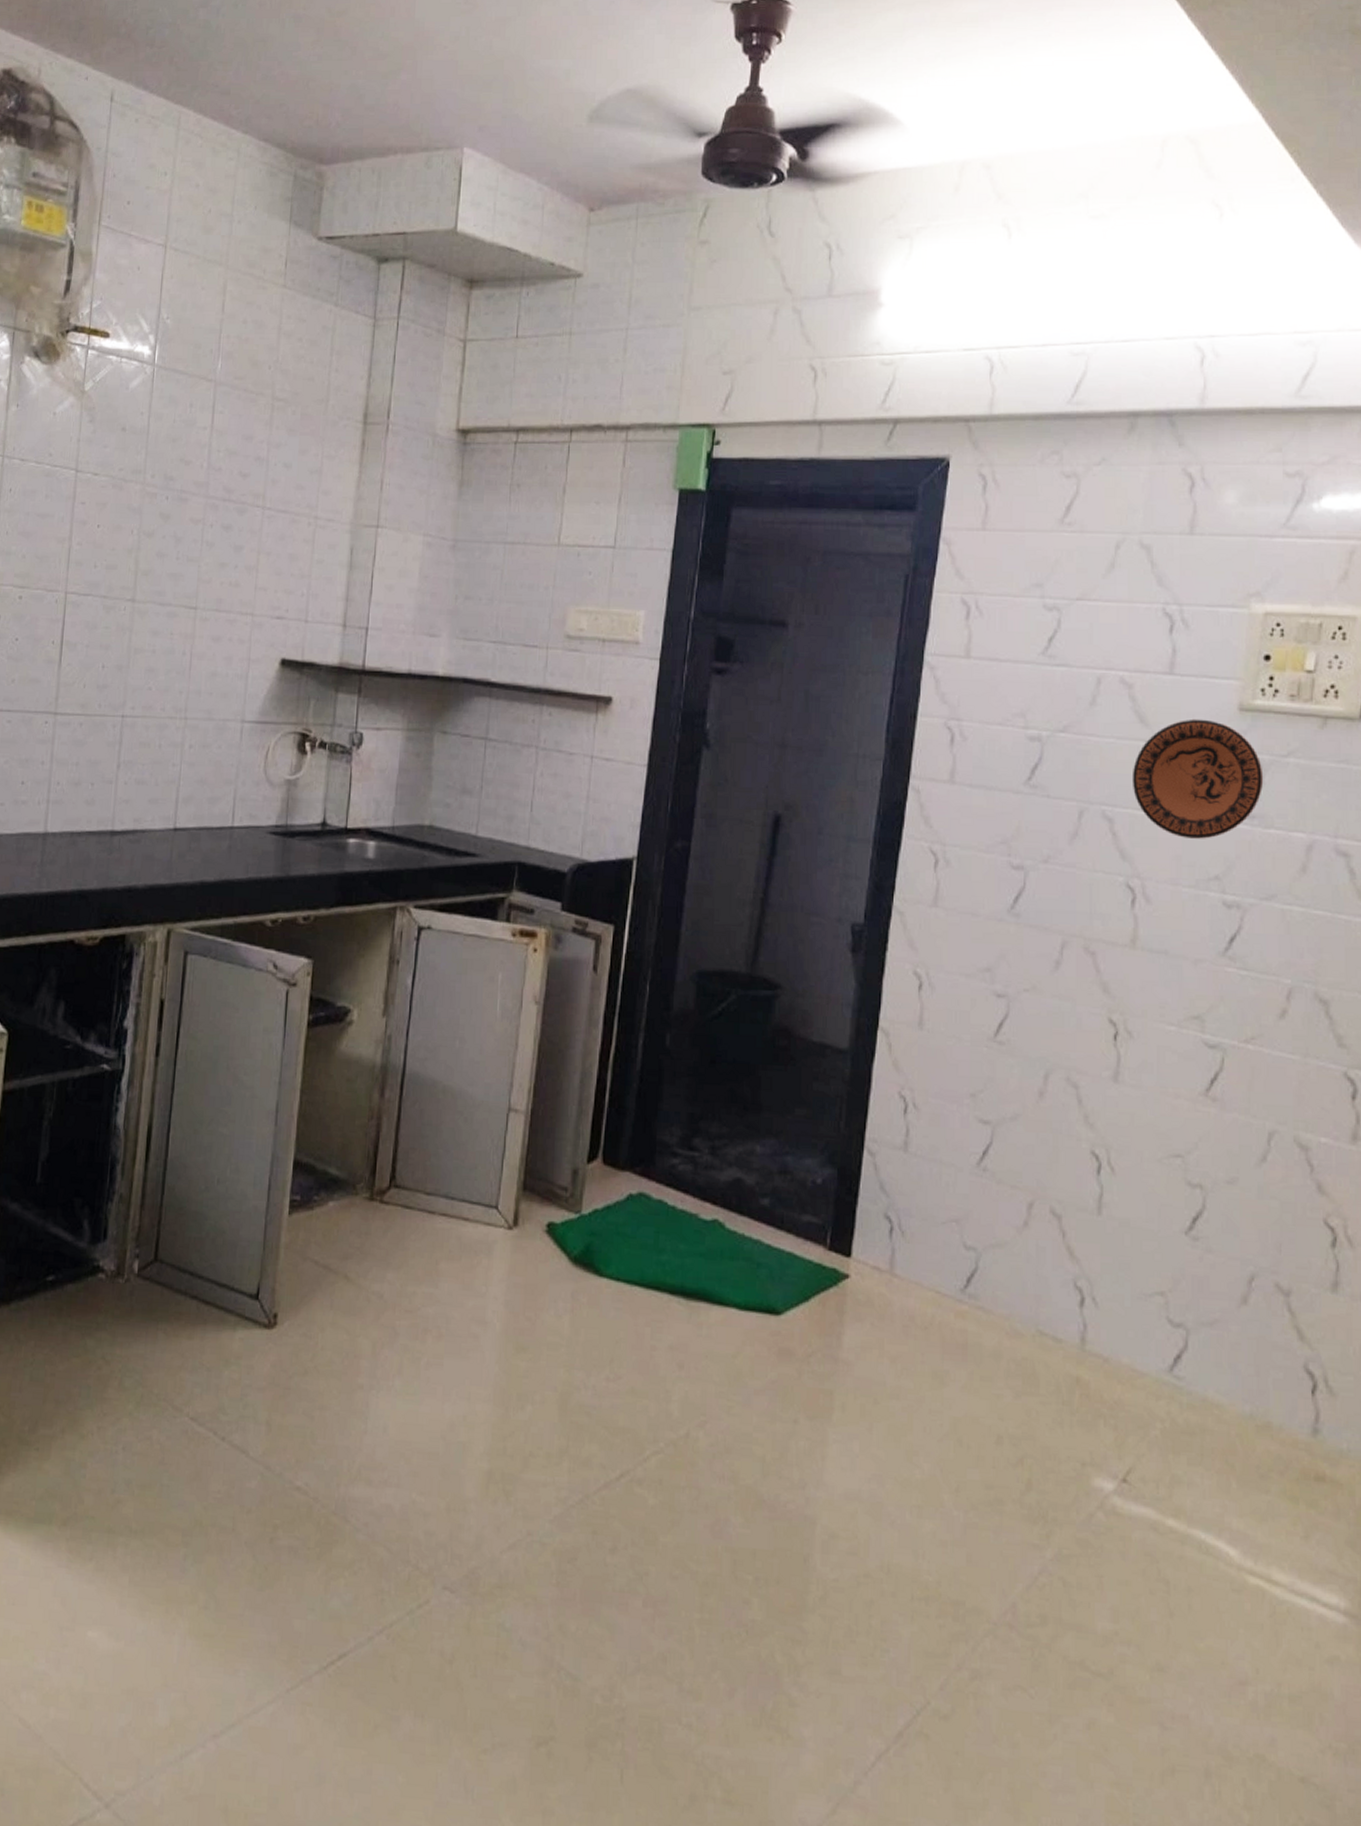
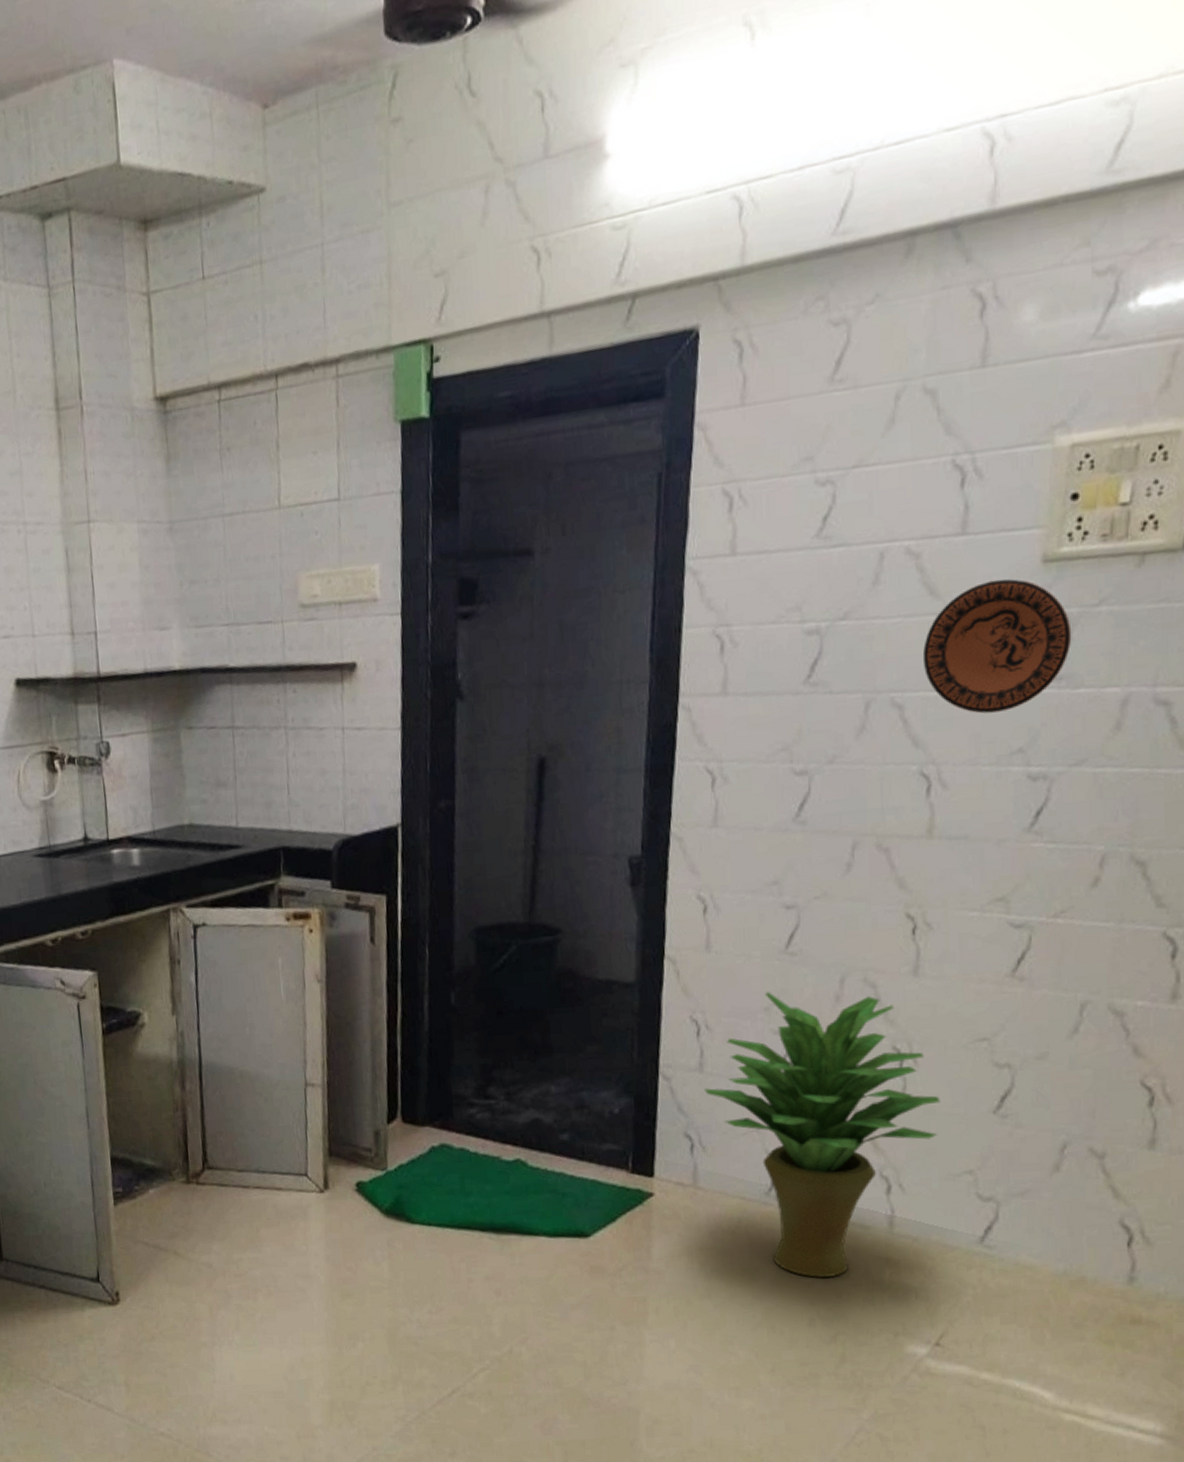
potted plant: none [907,1078,1135,1392] -> present [704,992,940,1278]

